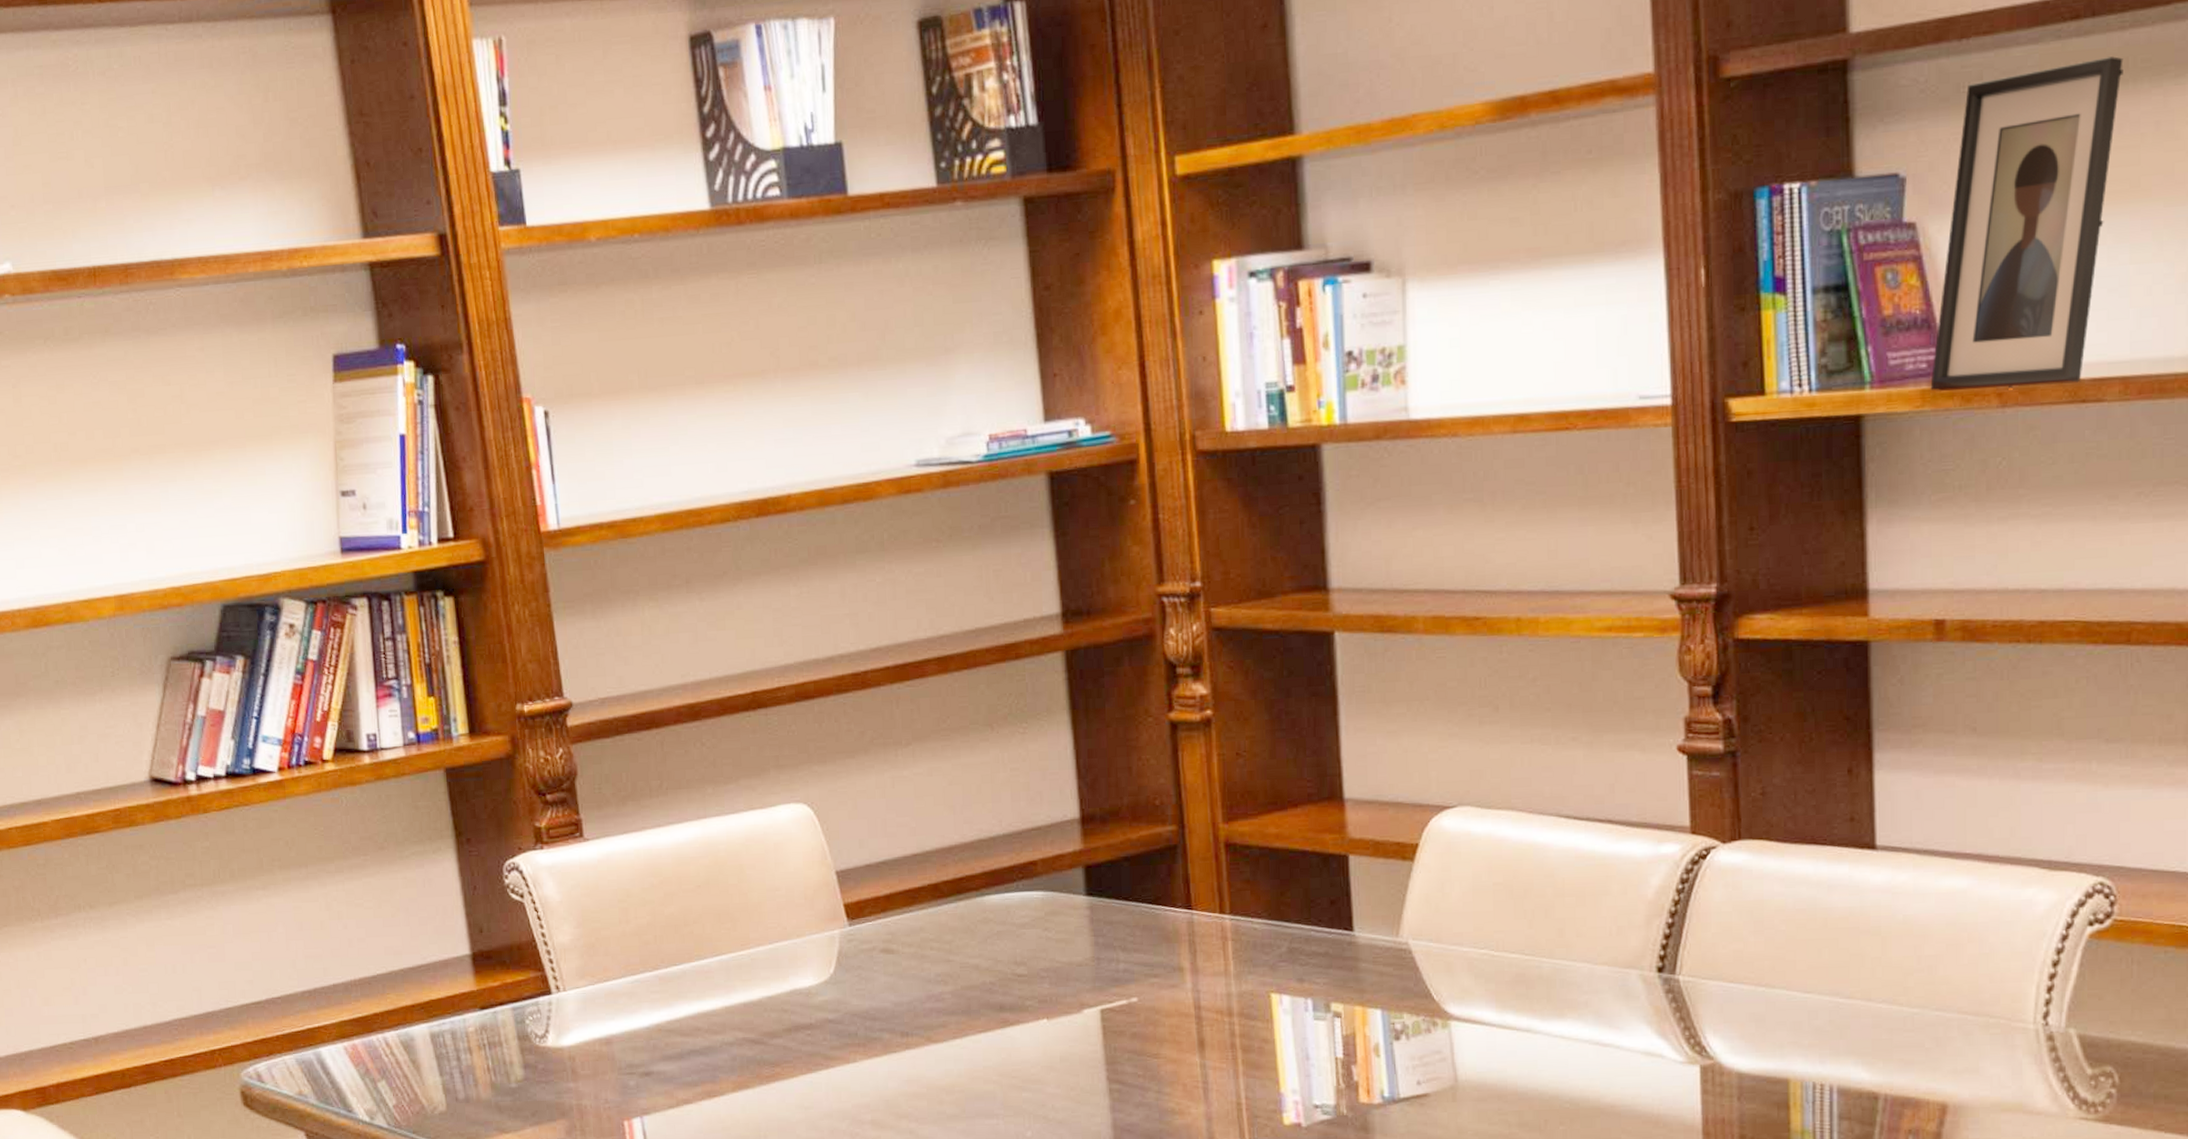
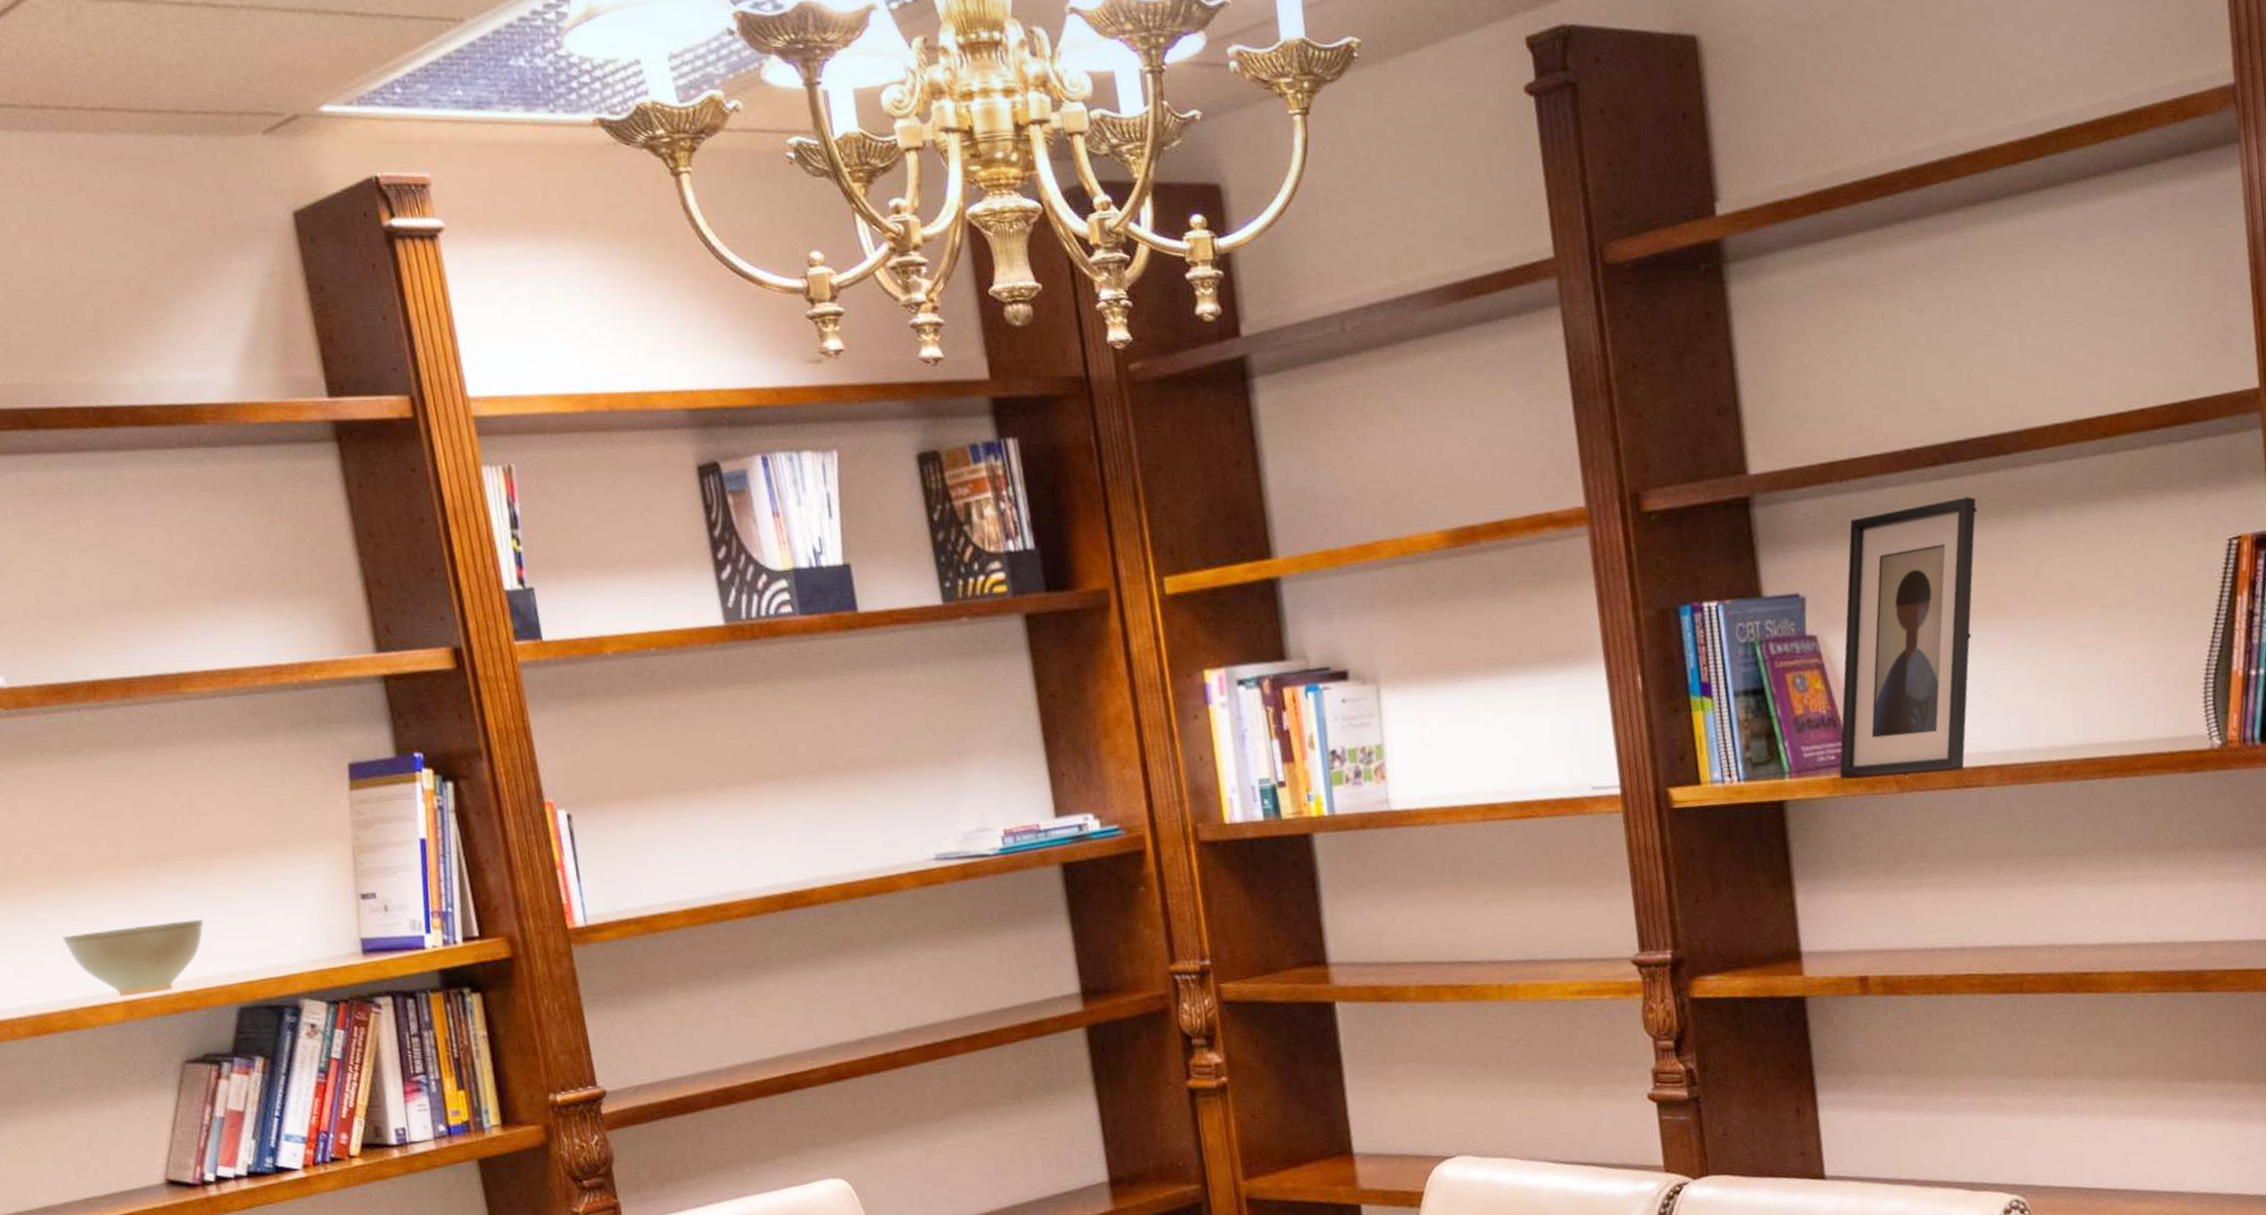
bowl: none [59,513,192,591] -> present [61,919,204,996]

